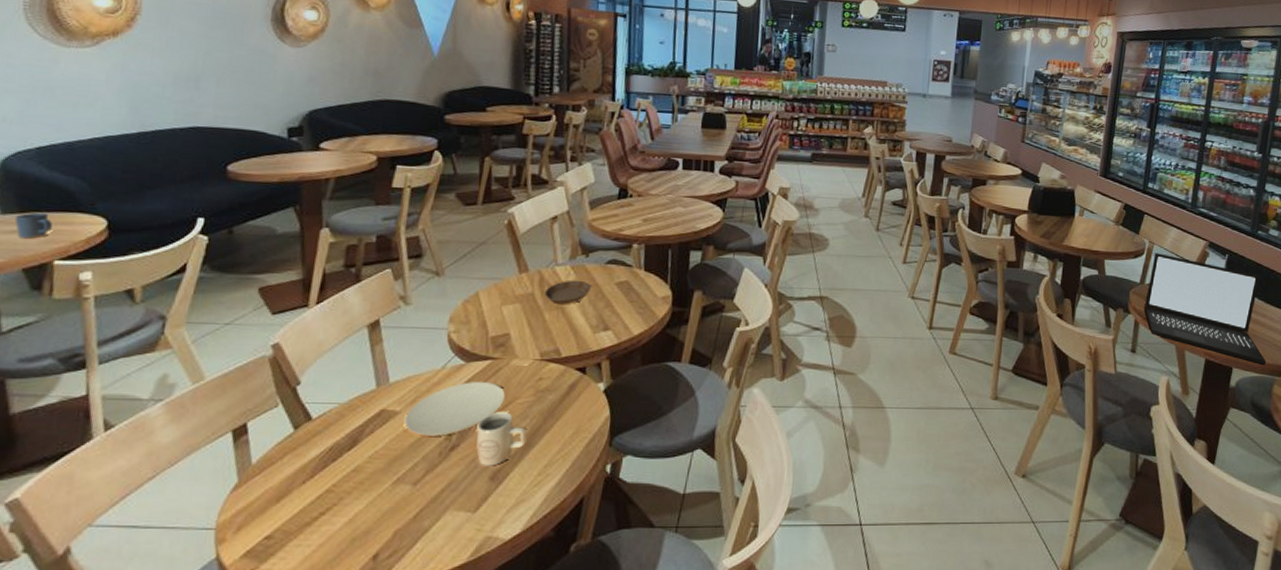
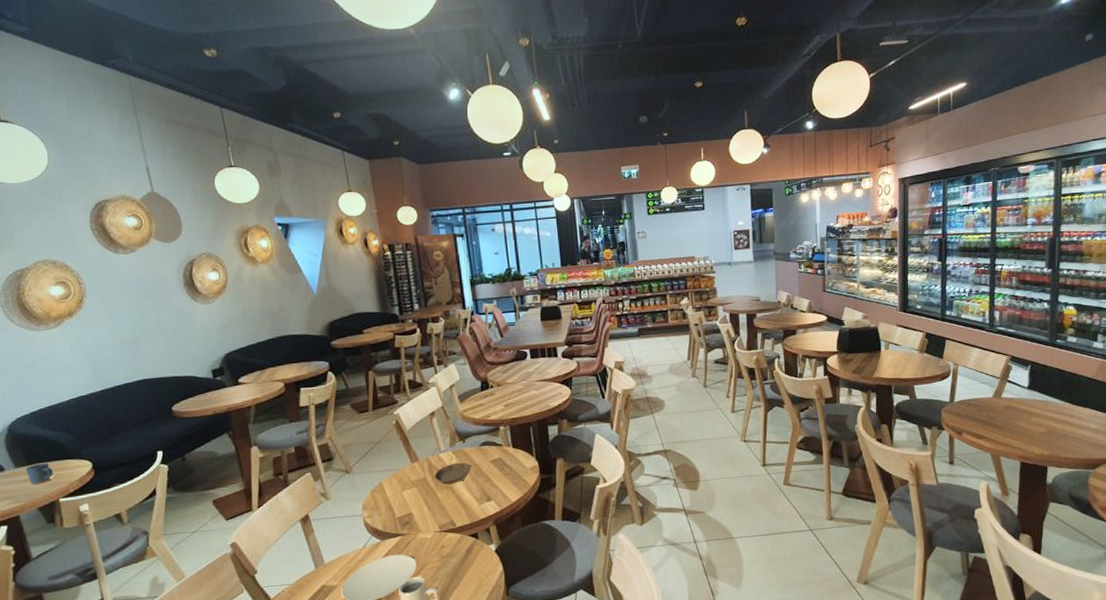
laptop: present [1144,253,1267,365] -> none [956,372,1080,461]

